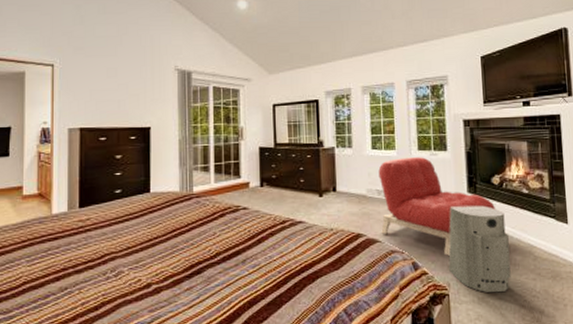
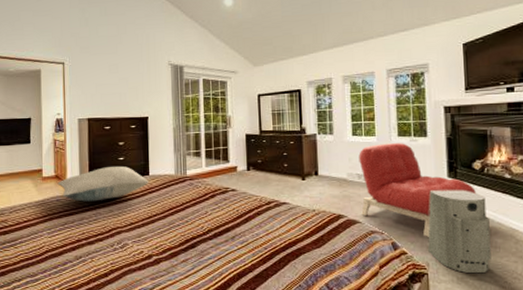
pillow: none [40,183,149,224] -> present [57,166,148,202]

